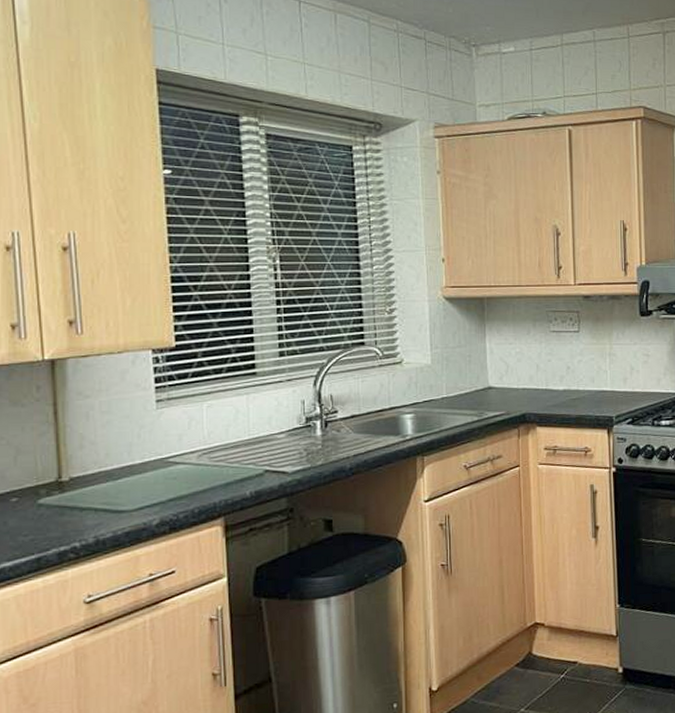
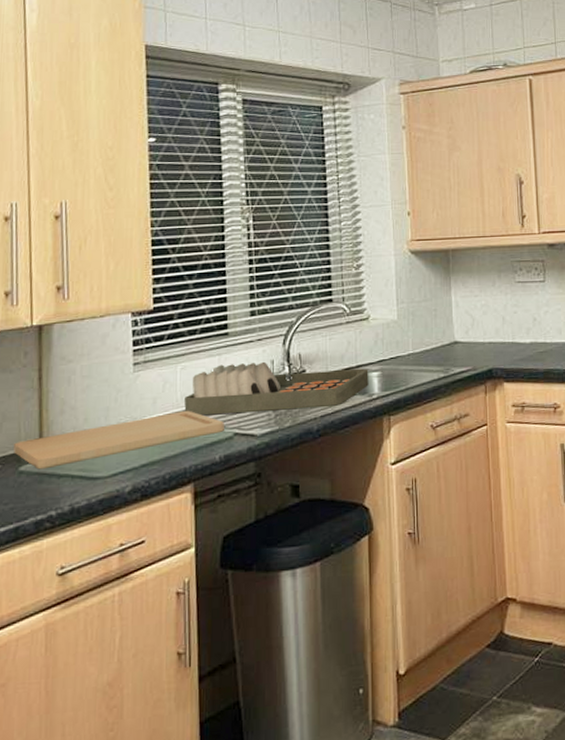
cutting board: none [31,448,254,503] -> present [14,411,224,470]
sushi platter: none [212,402,402,453] -> present [184,362,369,416]

